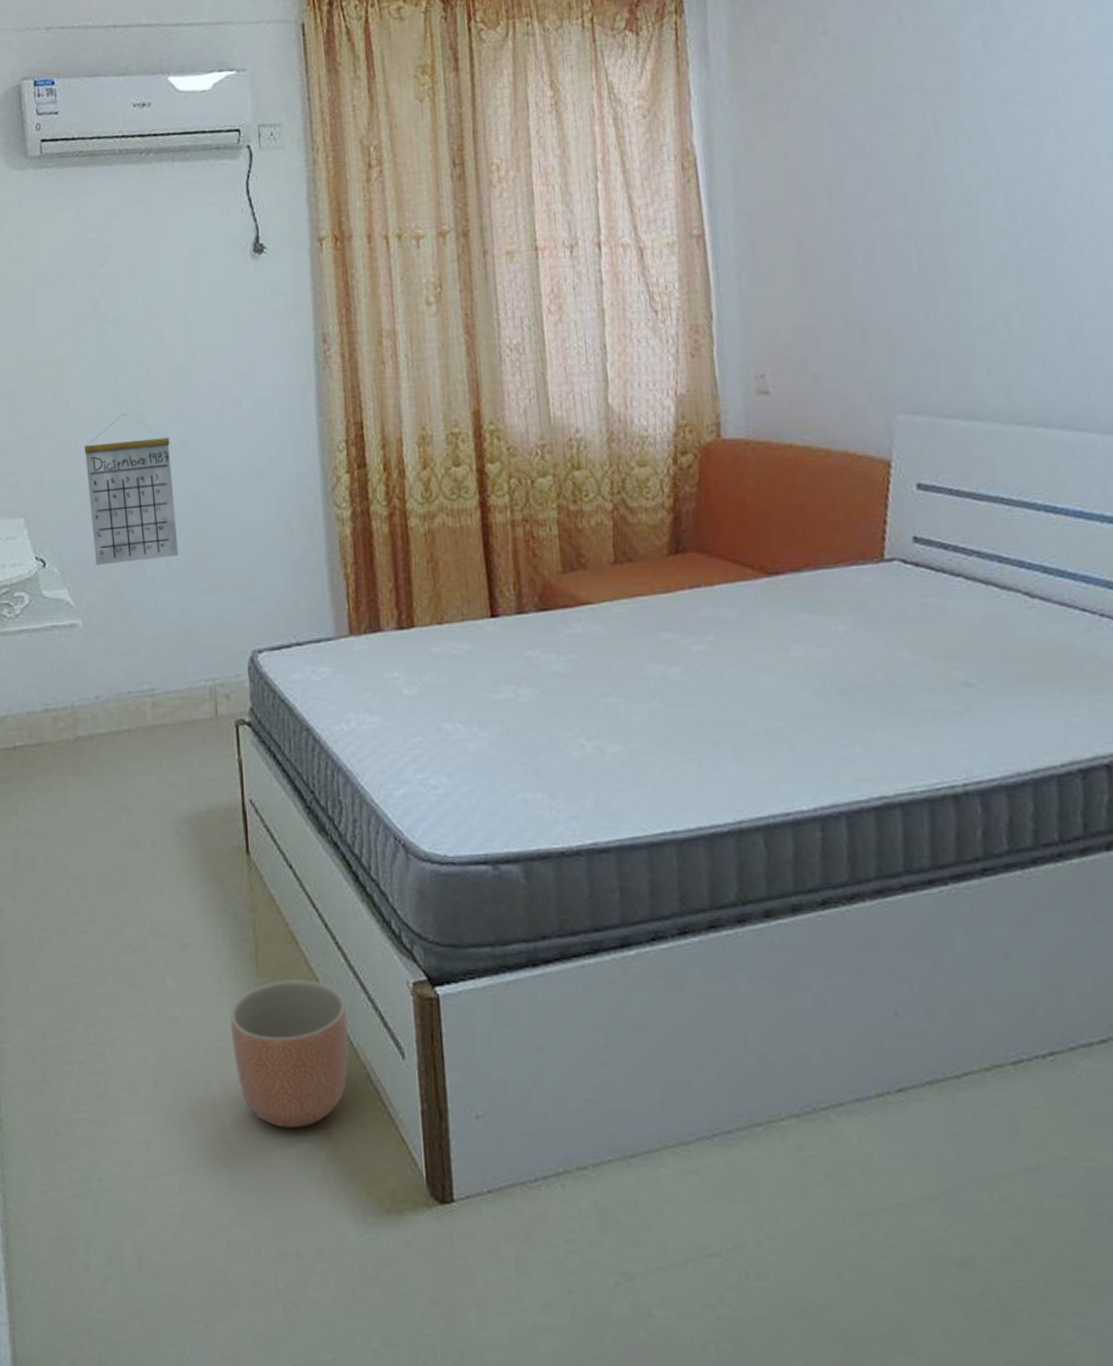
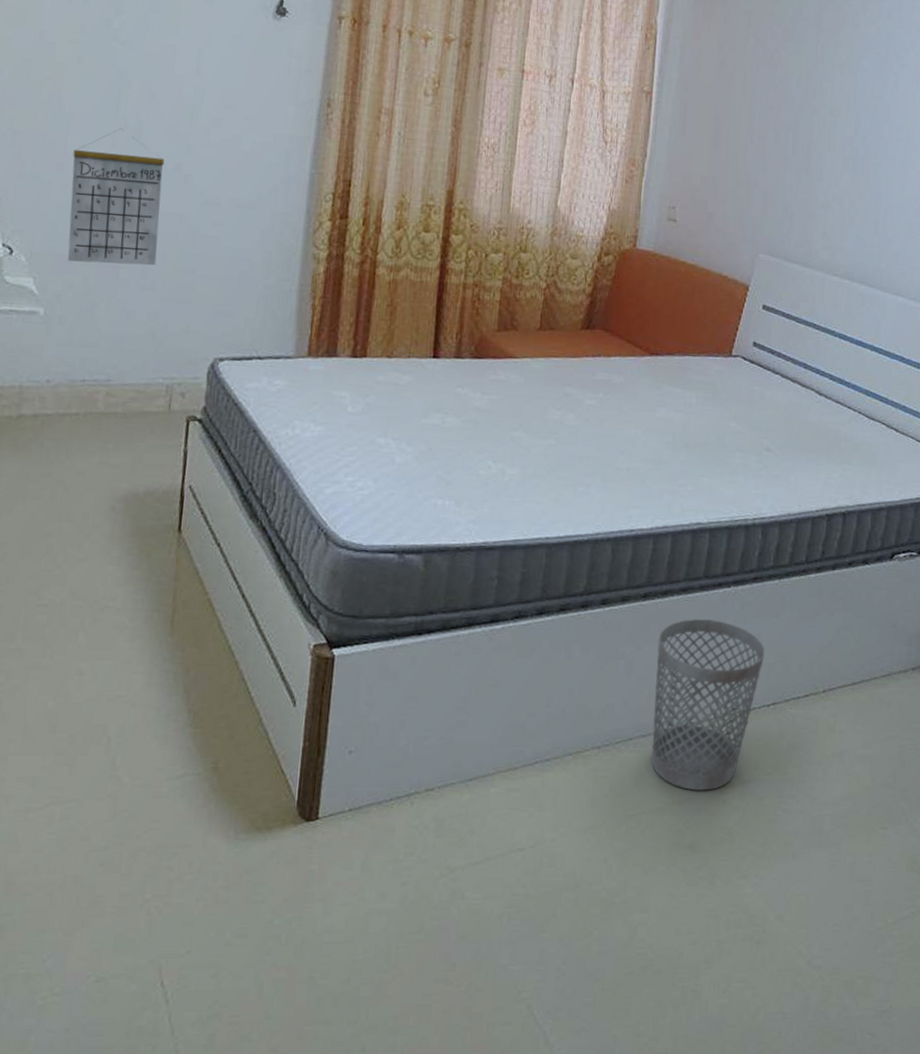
planter: present [229,980,348,1129] -> none [135,640,250,764]
wastebasket: none [854,932,1023,1182] -> present [651,619,765,791]

